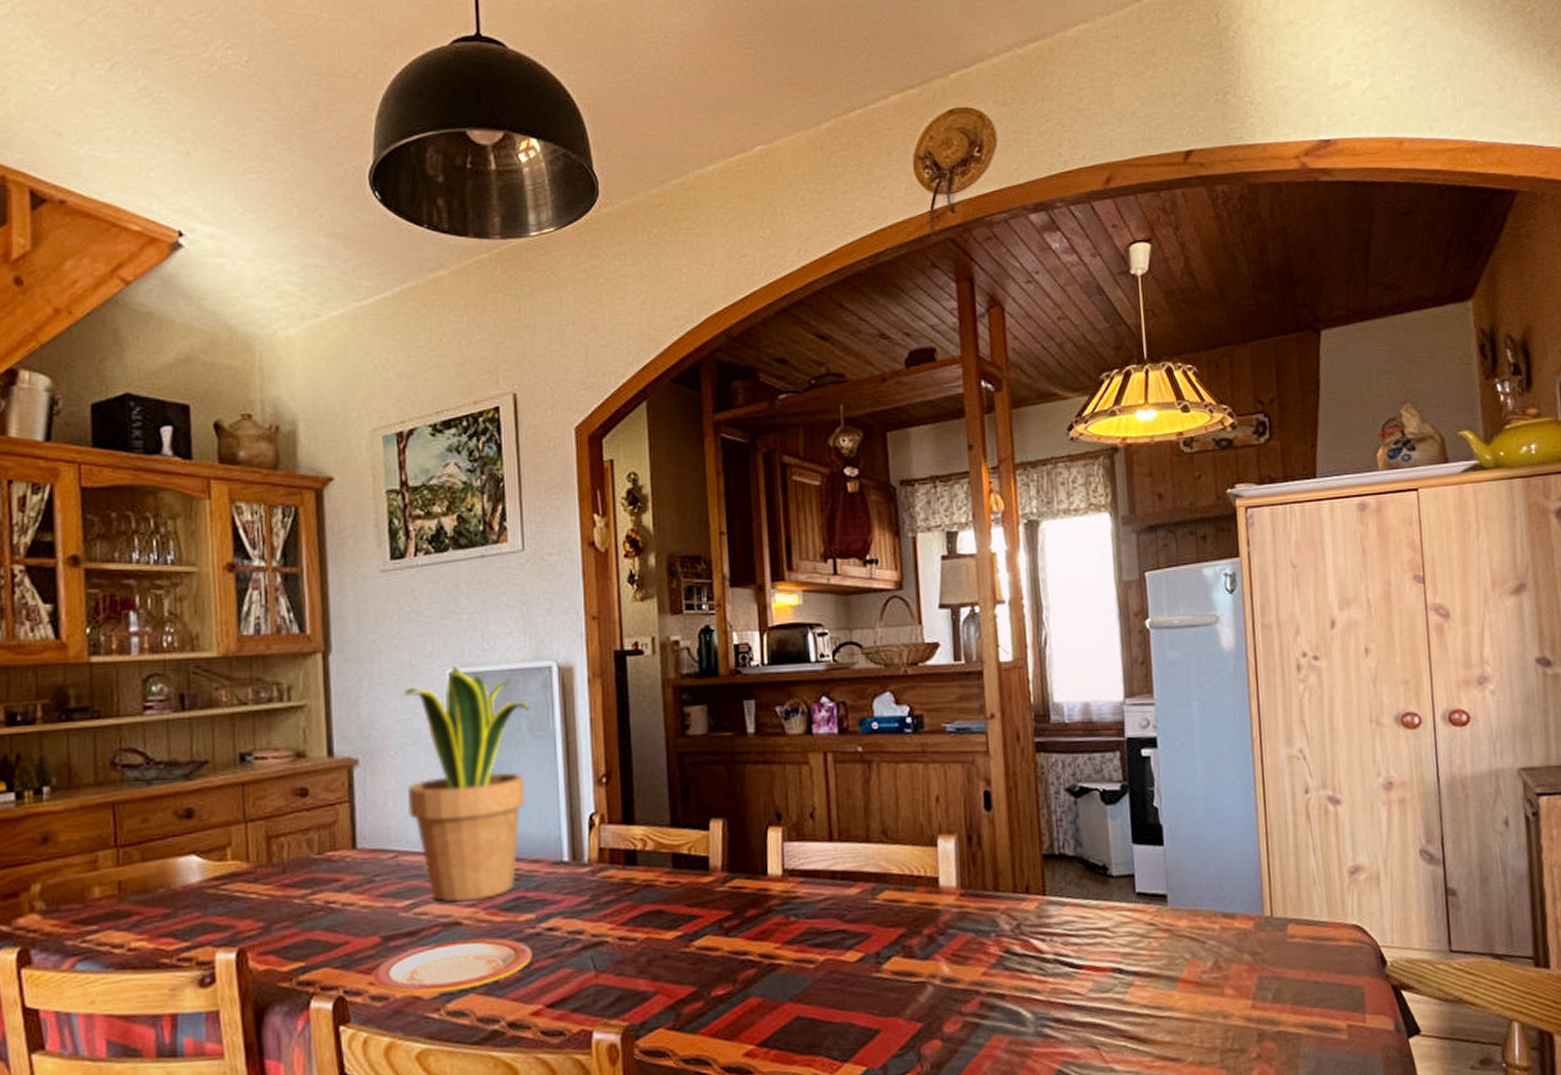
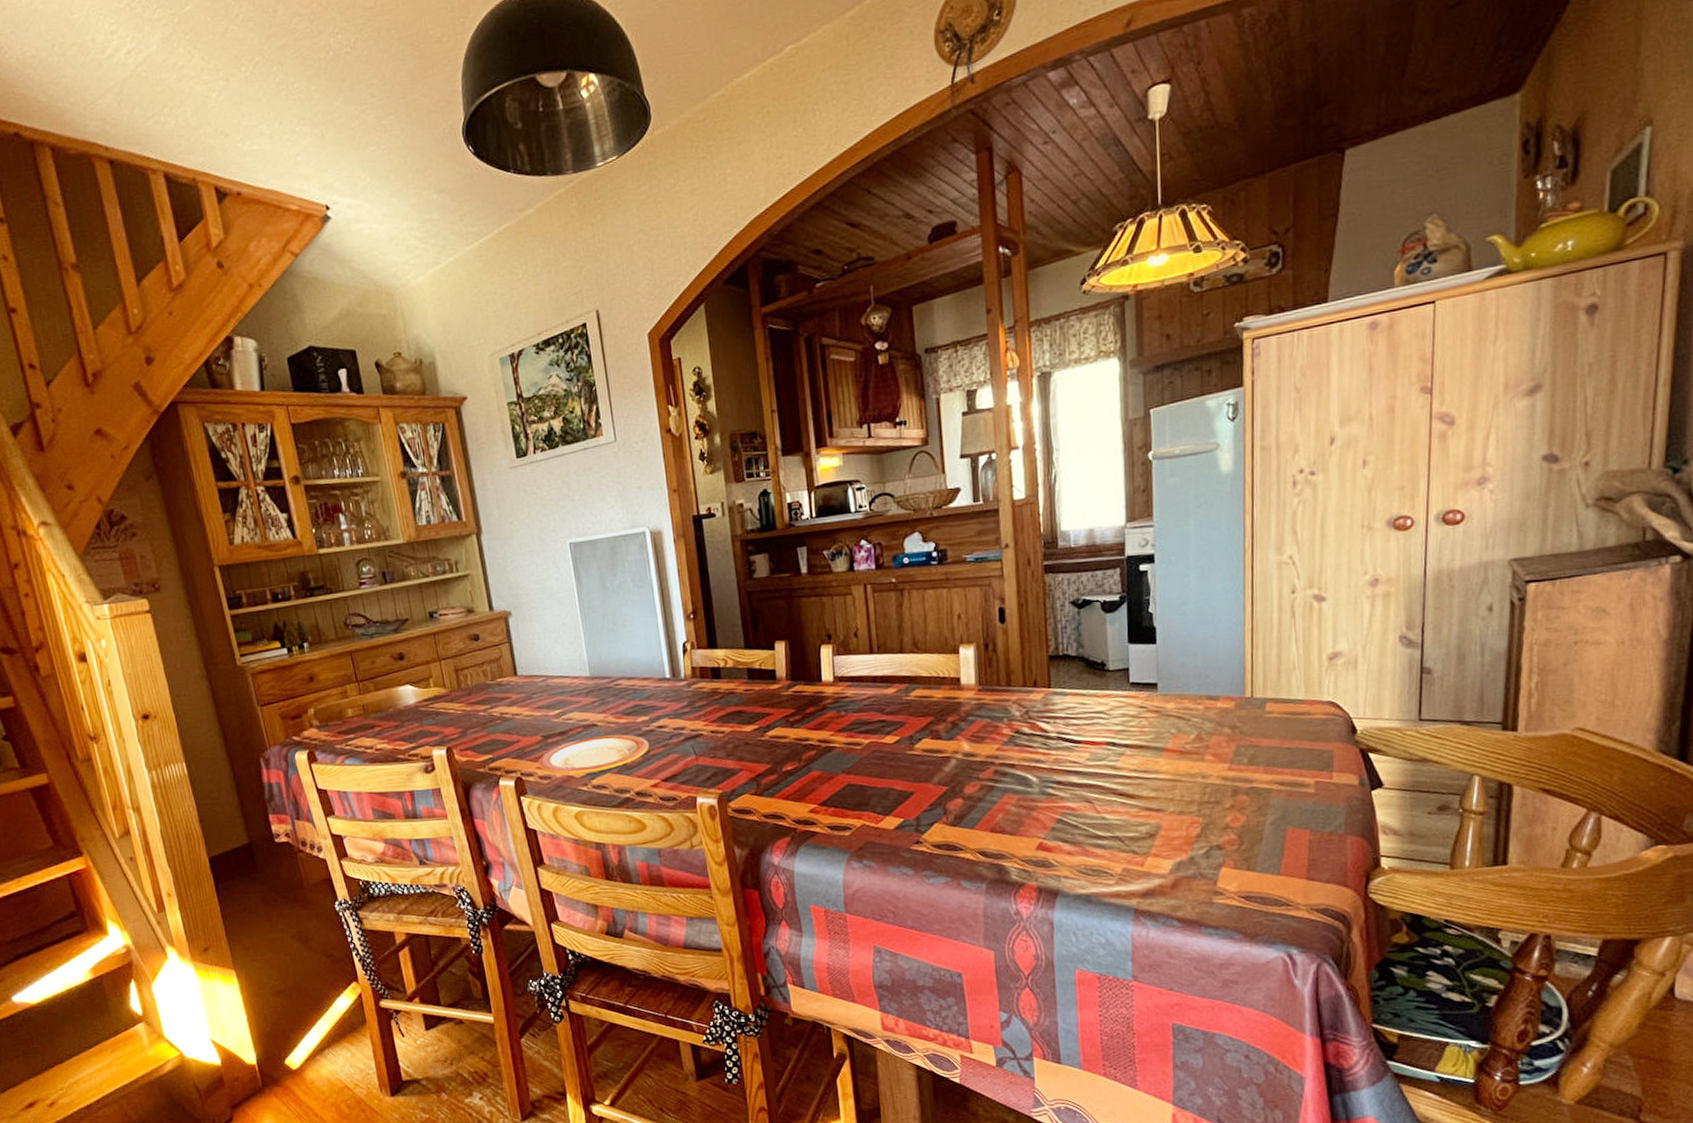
potted plant: present [403,665,531,903] -> none [537,536,635,711]

